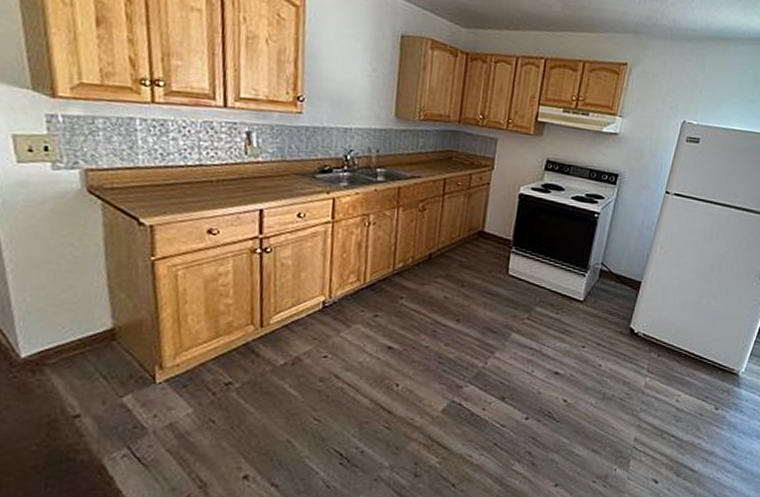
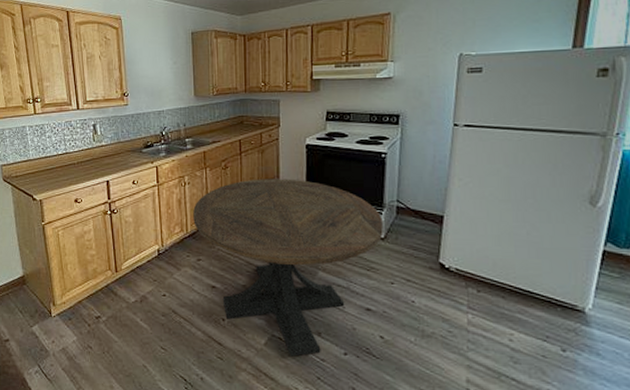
round table: none [374,226,586,423] -> present [193,179,384,357]

